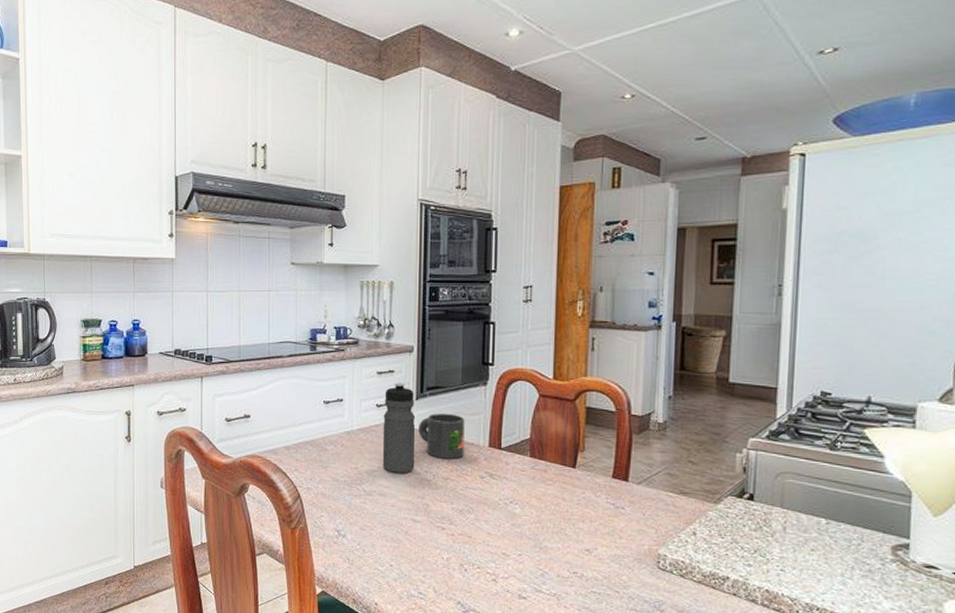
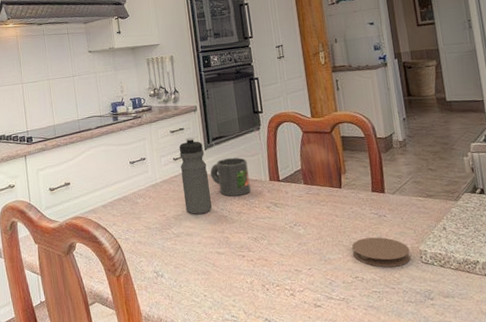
coaster: none [576,530,646,569] -> present [352,237,411,268]

